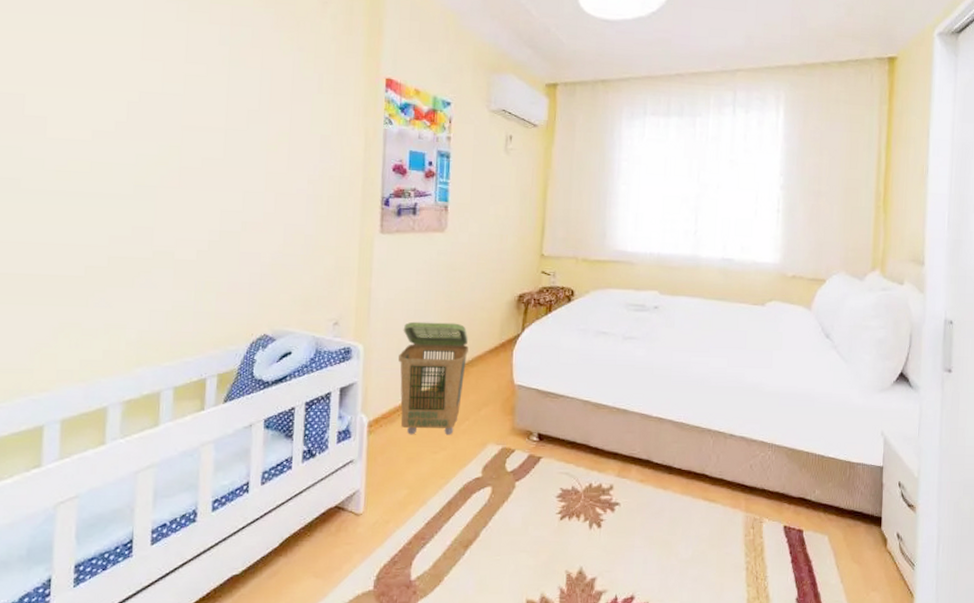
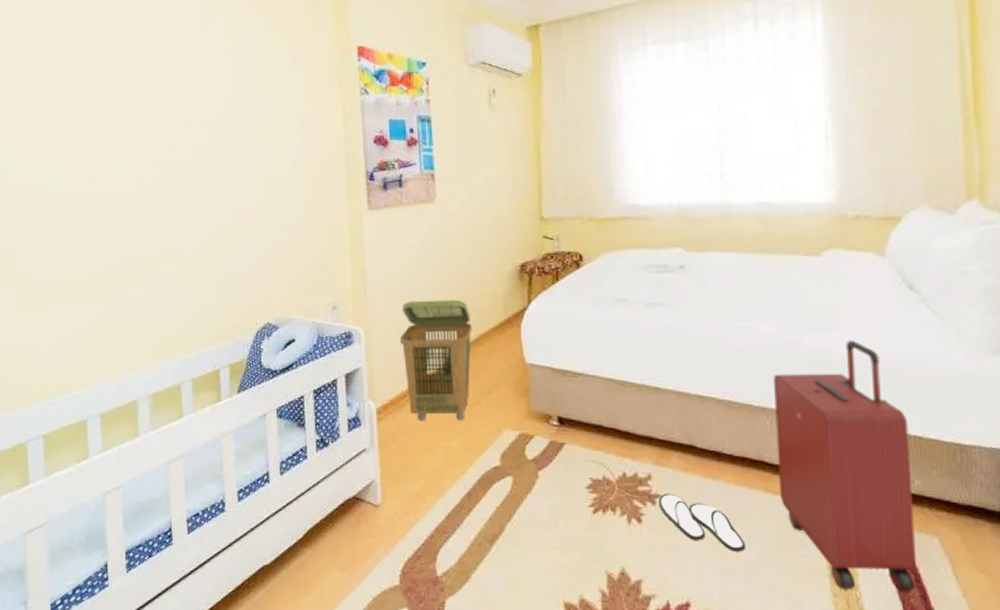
slippers: none [617,501,684,551] -> present [658,493,746,552]
suitcase: none [715,376,815,581] -> present [774,340,916,592]

